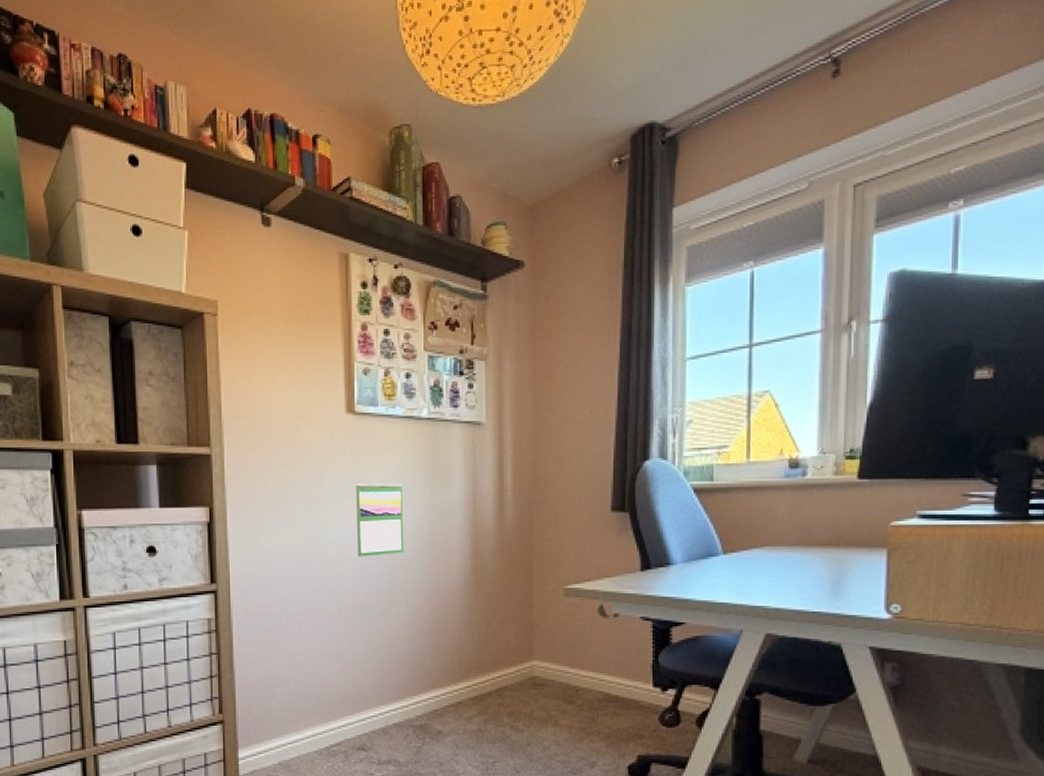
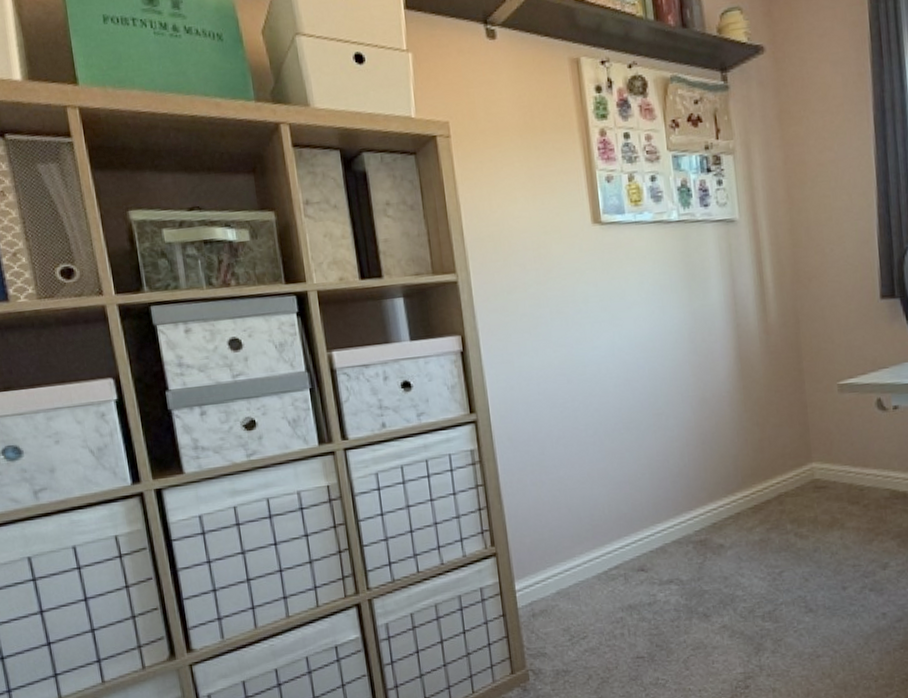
calendar: present [356,482,404,557] -> none [609,292,666,372]

